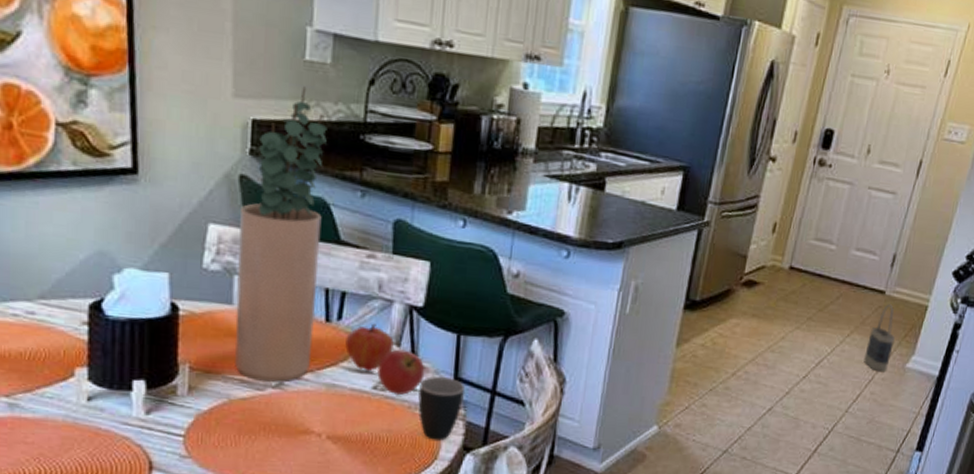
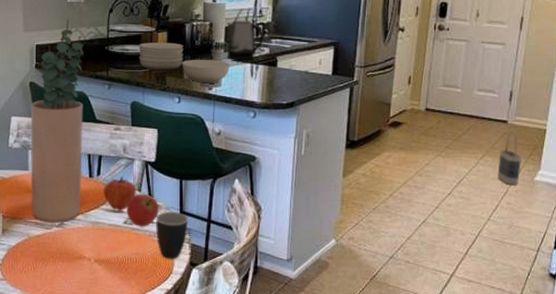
bowl: none [410,135,477,183] -> present [138,43,184,72]
bowl: none [471,168,541,206] -> present [182,60,231,83]
kettle: none [536,118,592,178] -> present [227,19,264,60]

